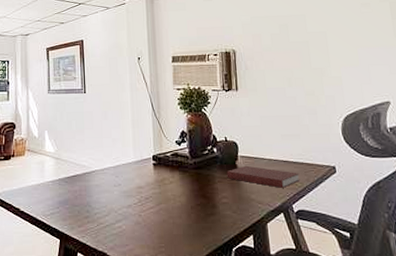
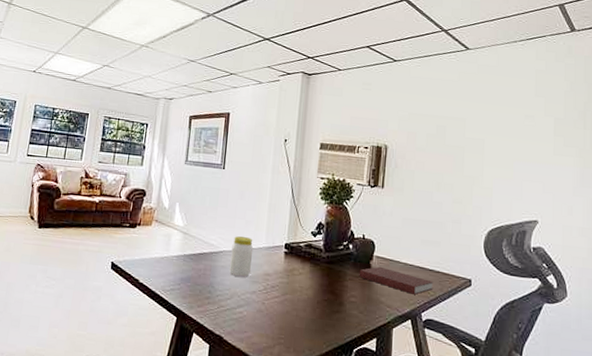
jar: none [103,155,124,193] -> present [229,236,254,277]

